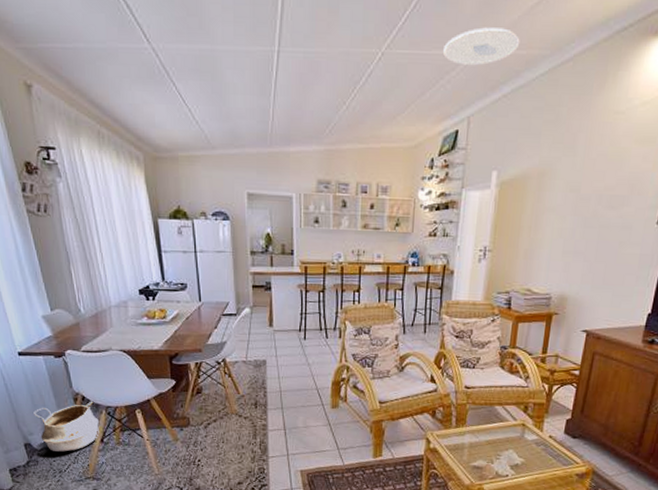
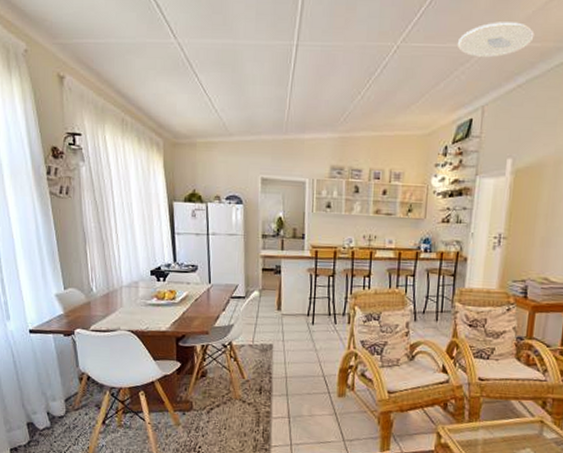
woven basket: present [33,401,99,452] -> none [39,381,102,433]

